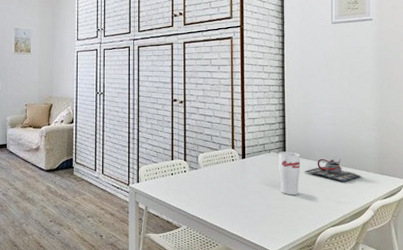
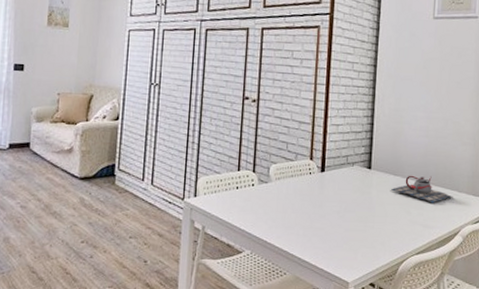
cup: present [279,151,301,196] -> none [362,165,388,217]

